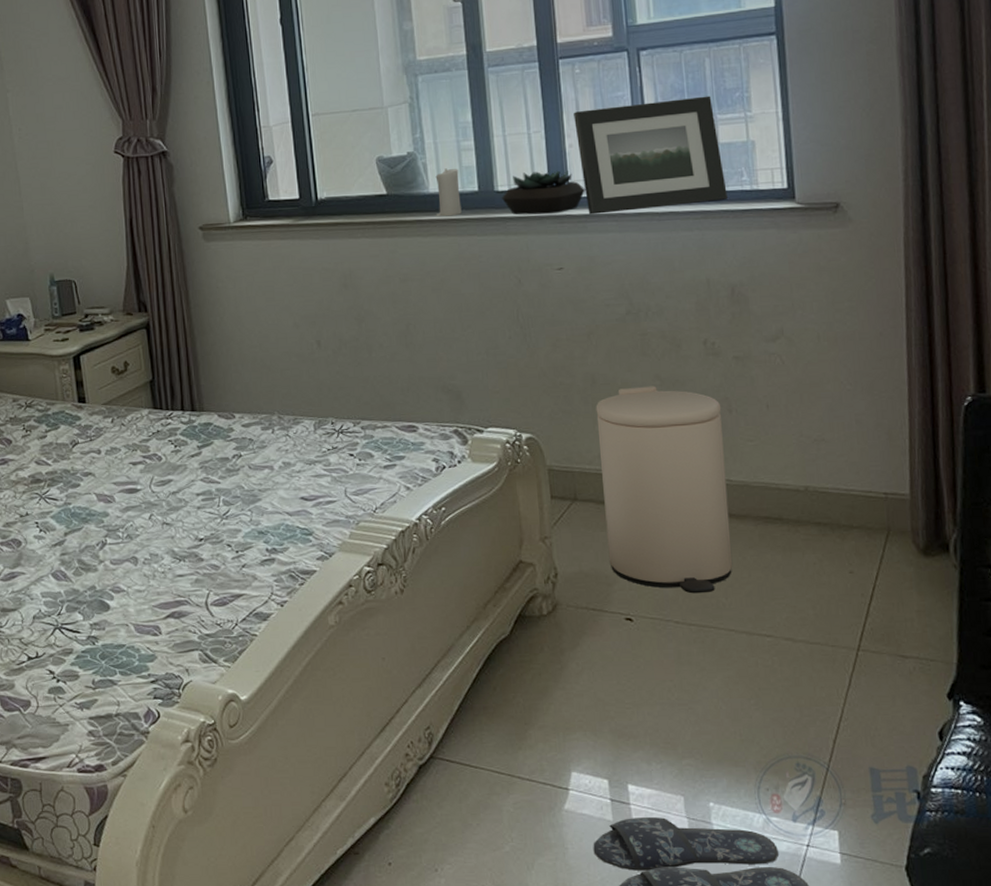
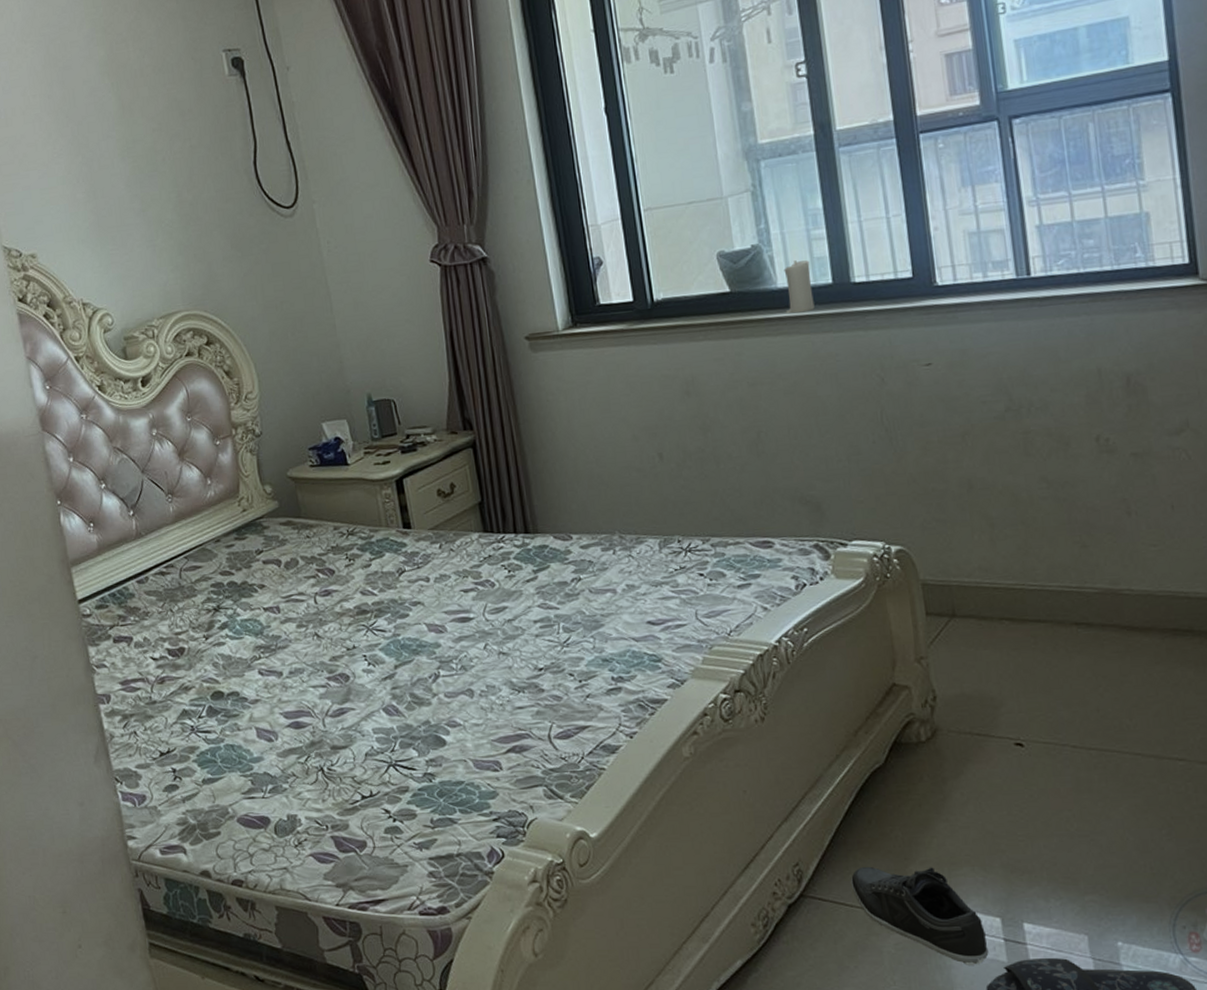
shoe: none [475,730,597,825] -> present [850,866,989,967]
succulent plant: present [502,170,586,216] -> none [859,256,955,308]
picture frame: present [574,96,728,214] -> none [938,164,1119,303]
pedal bin: present [596,386,733,594] -> none [974,489,1138,715]

